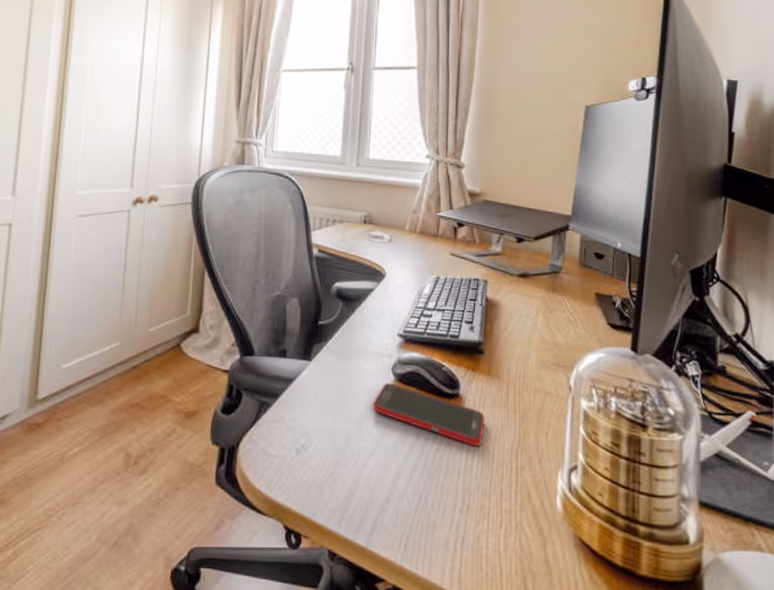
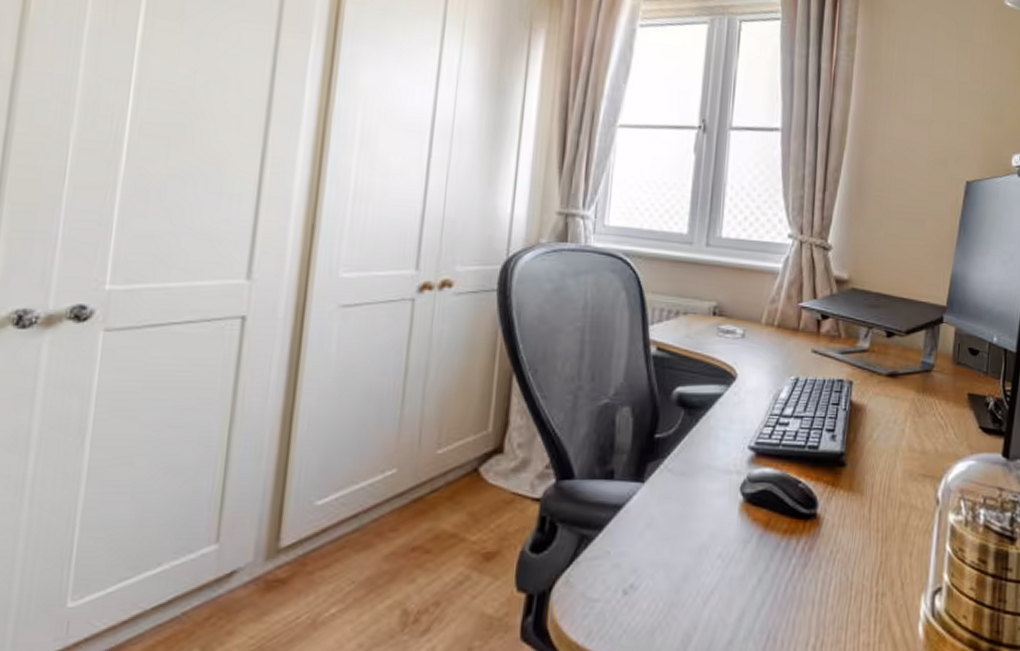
cell phone: present [373,382,486,447] -> none [717,504,845,573]

